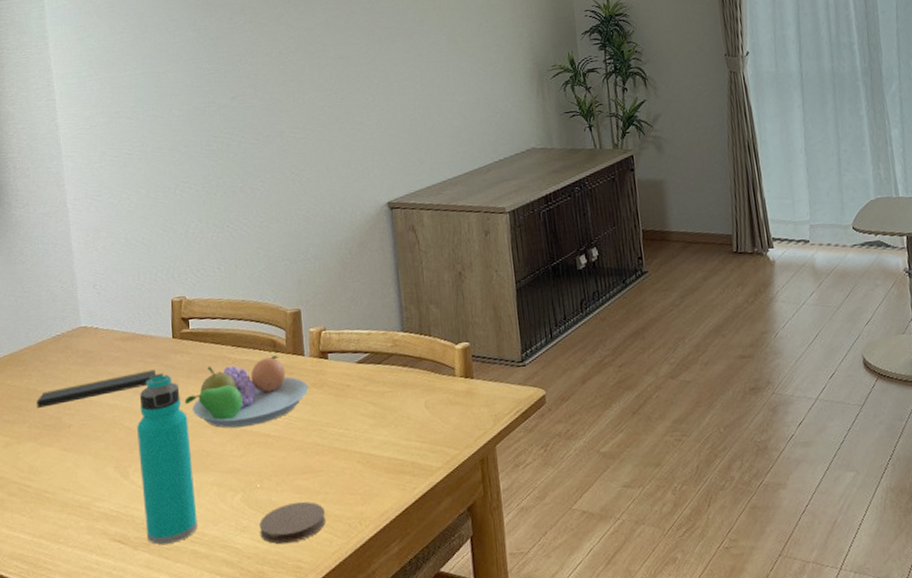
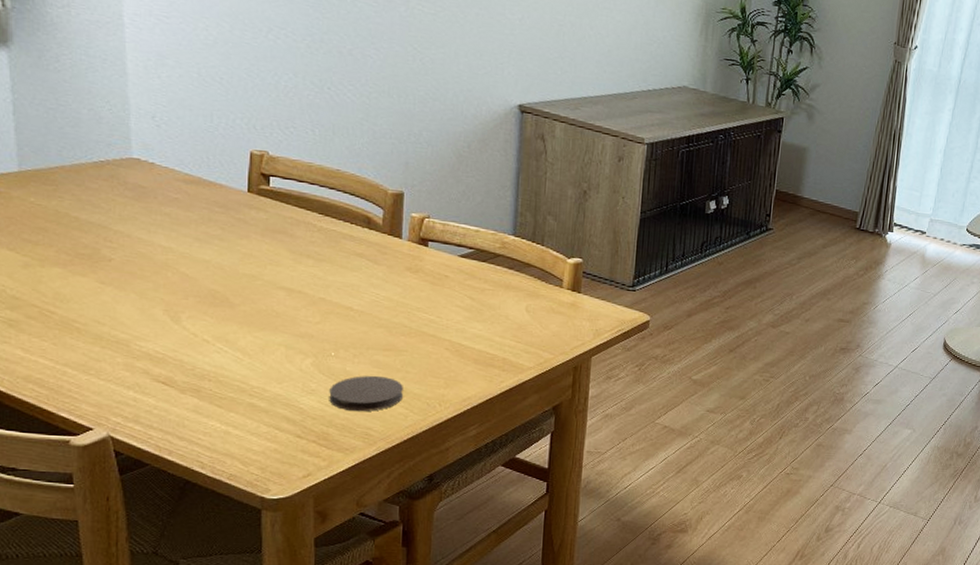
notepad: present [36,369,156,408] -> none [68,217,223,235]
water bottle: present [137,372,198,545] -> none [195,224,259,393]
fruit bowl: present [184,355,309,428] -> none [255,228,402,296]

